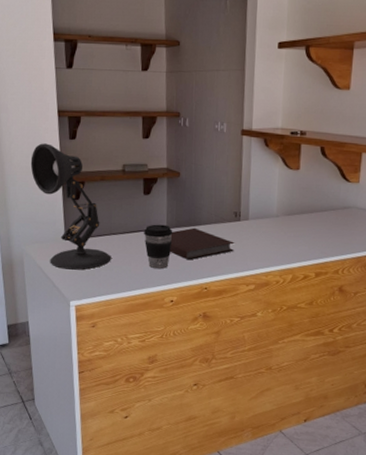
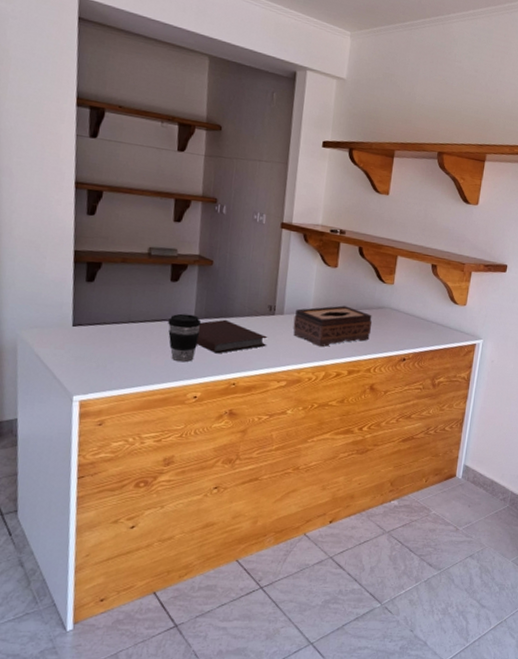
desk lamp: present [30,143,112,270] -> none [35,215,128,361]
tissue box: none [258,208,339,251] -> present [293,305,373,347]

